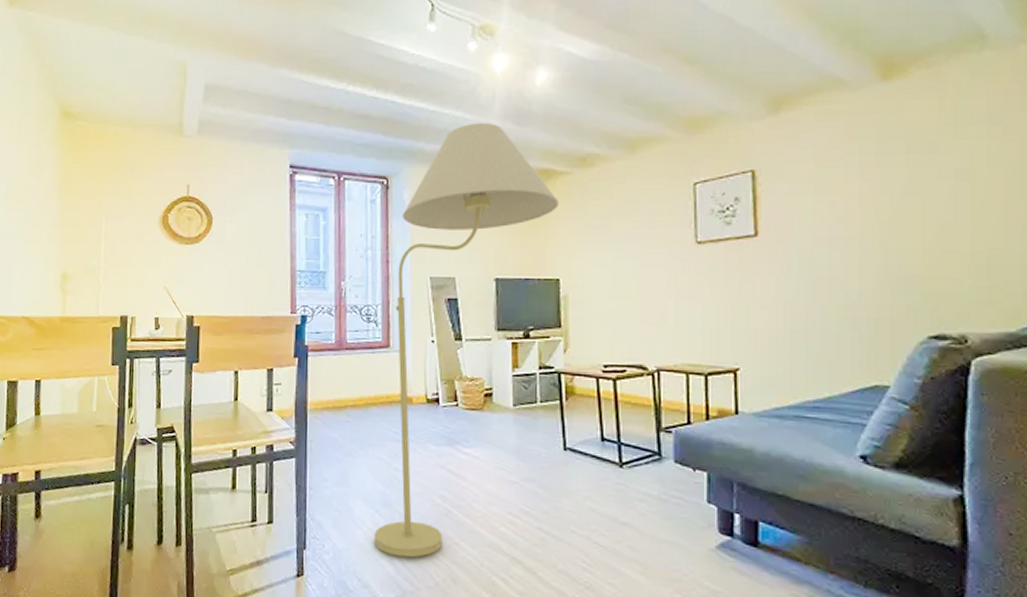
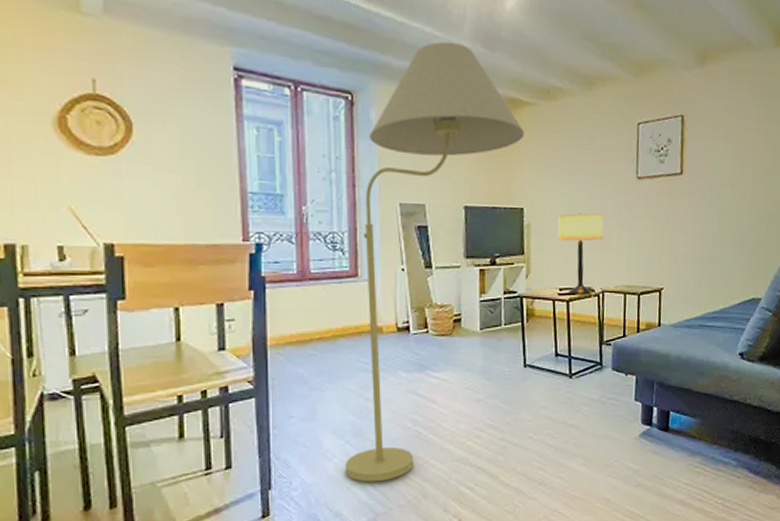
table lamp: none [600,283,657,374] -> present [558,213,604,295]

